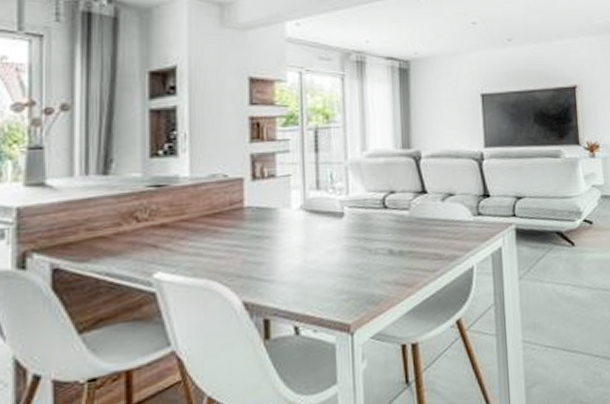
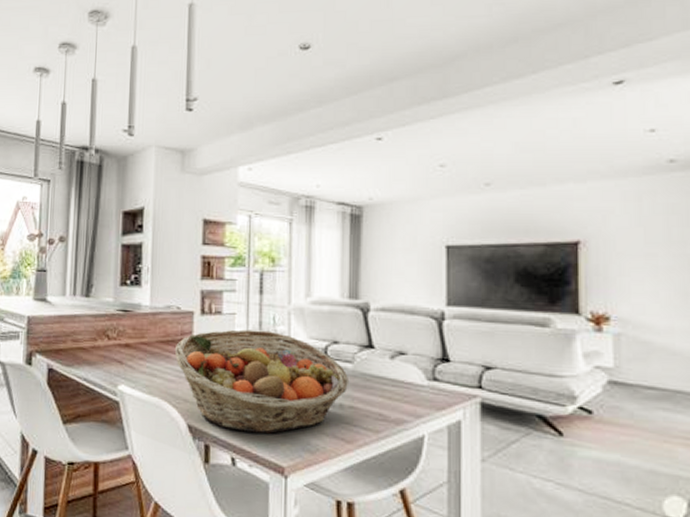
fruit basket: none [224,188,407,298] -> present [175,329,350,434]

